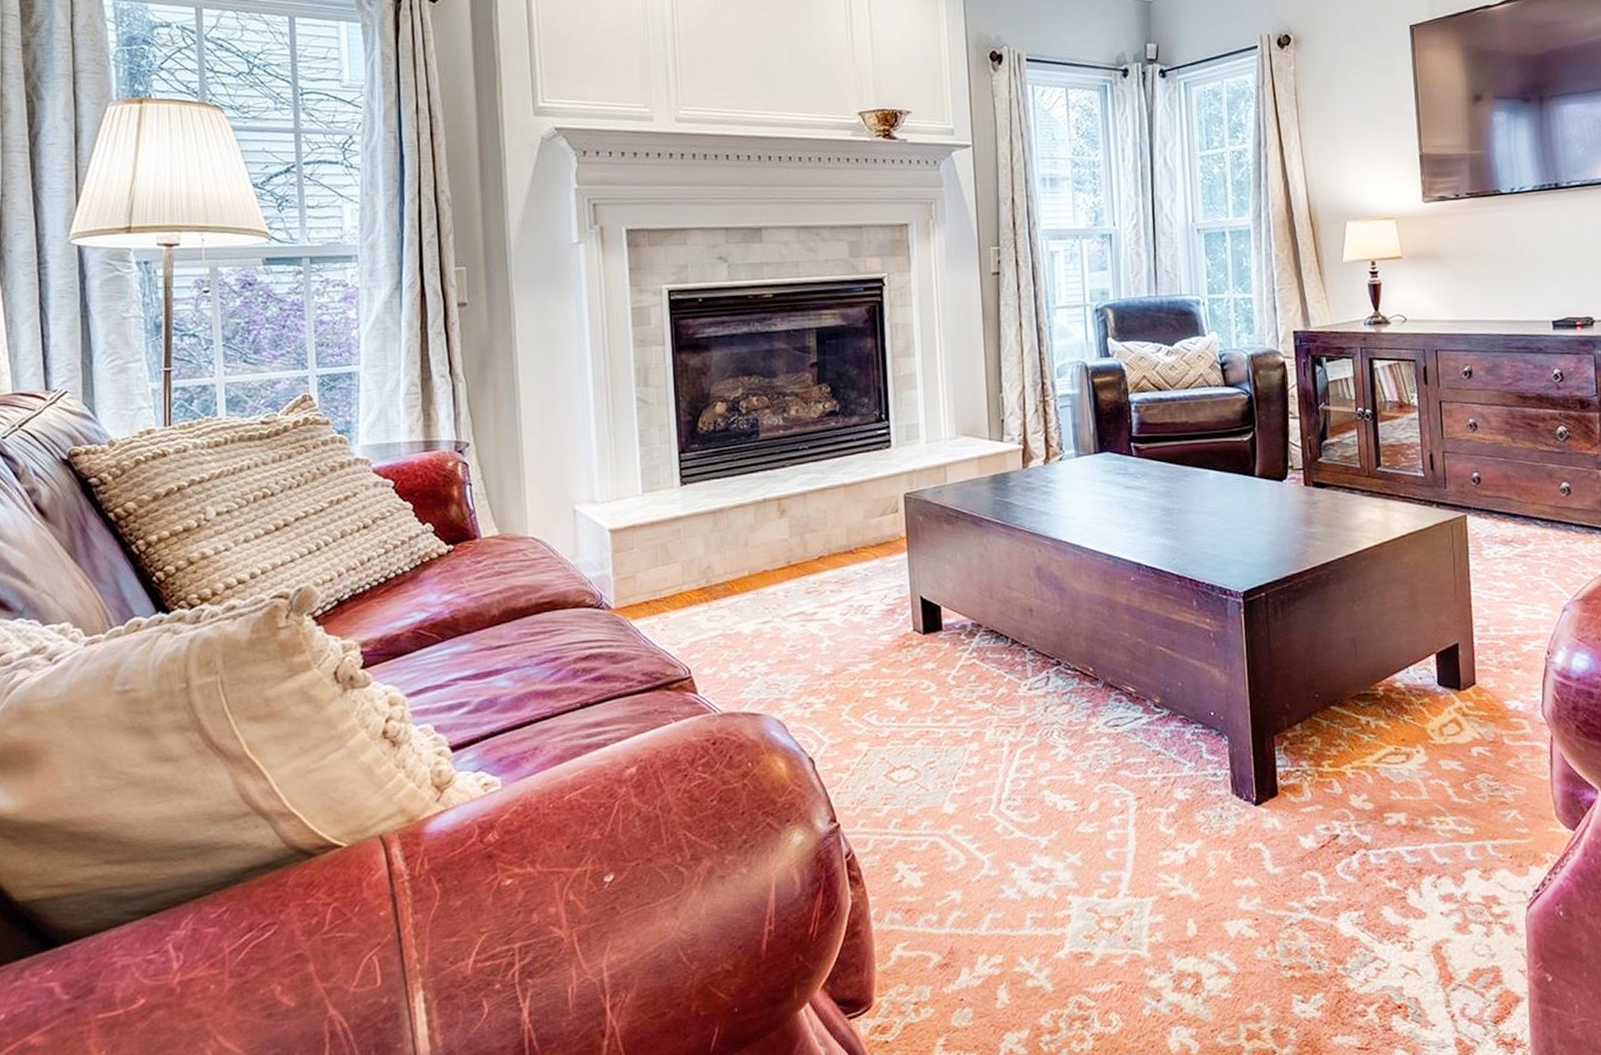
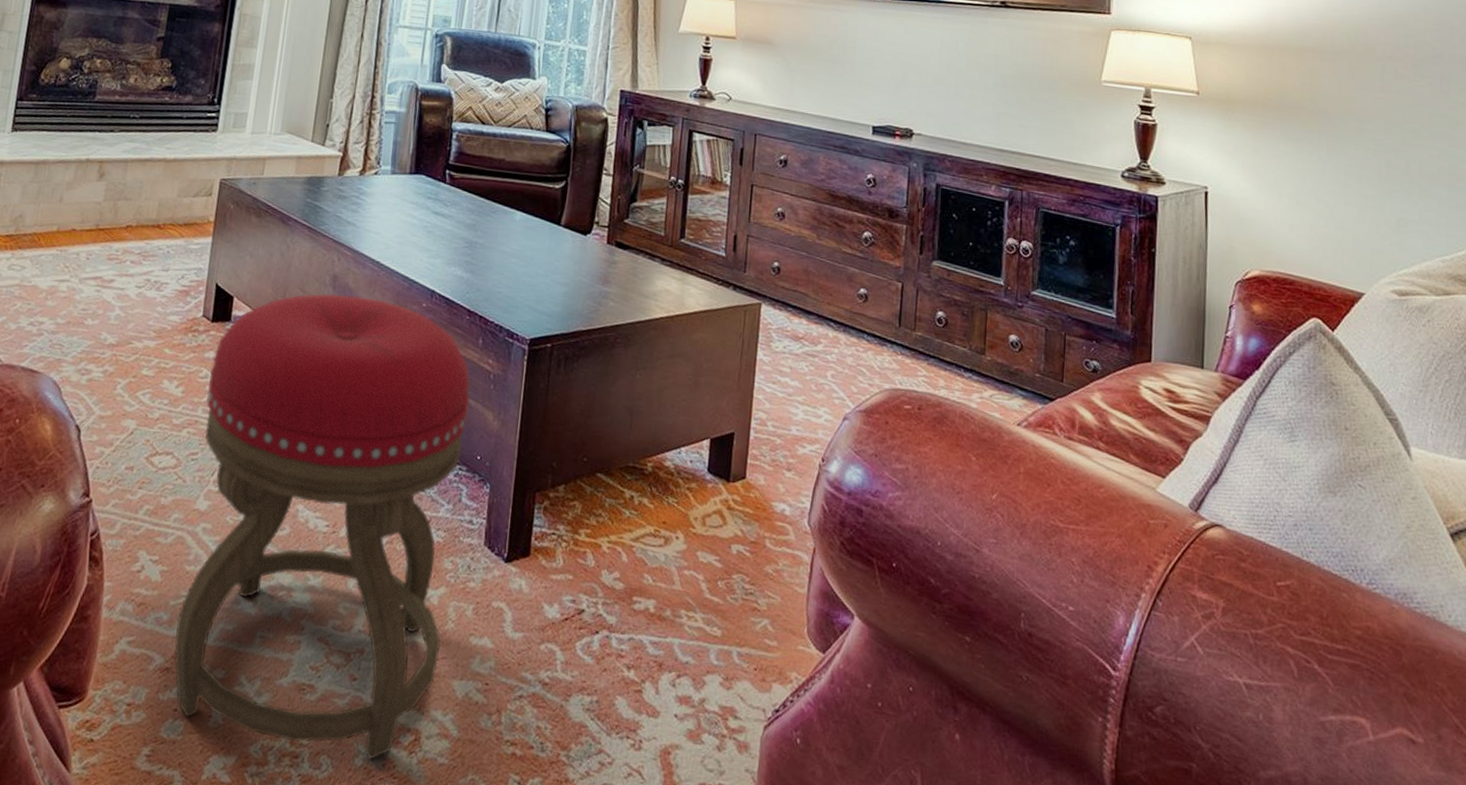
stool: none [931,582,1207,1008] -> present [174,293,470,760]

